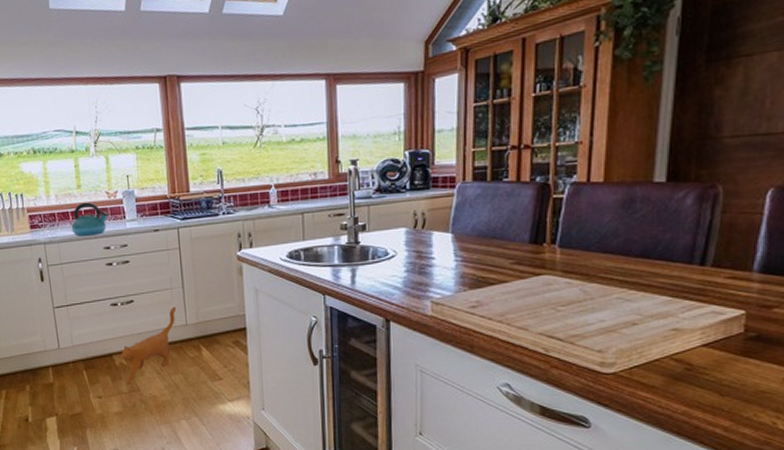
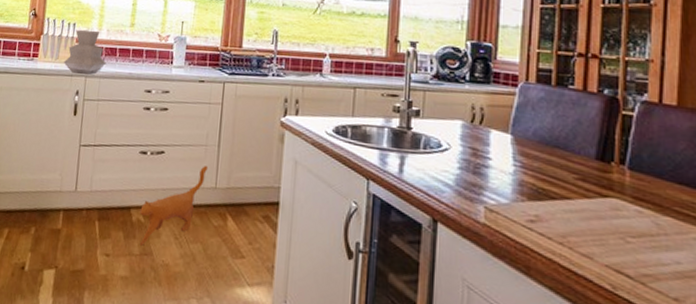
vase: none [19,198,62,243] -> present [63,29,106,76]
kettle: present [71,202,109,238] -> none [116,41,157,77]

